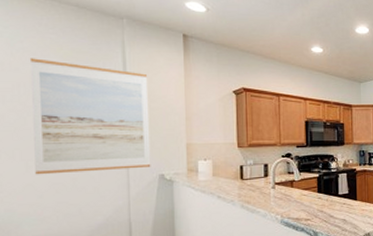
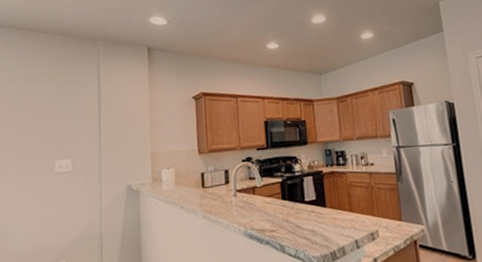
wall art: present [29,58,151,175] -> none [27,84,120,190]

